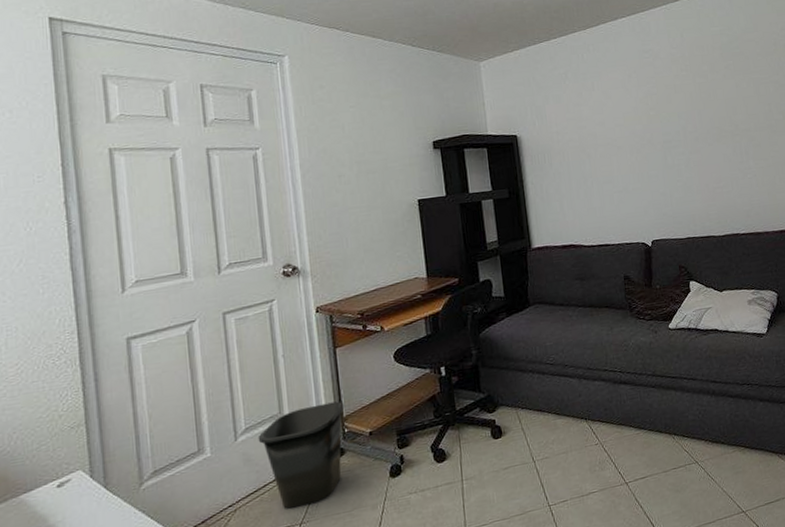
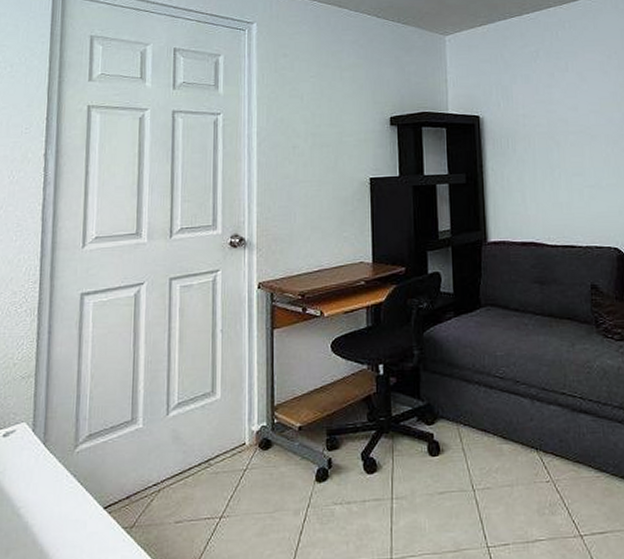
waste bin: present [258,401,345,509] -> none [188,387,276,498]

